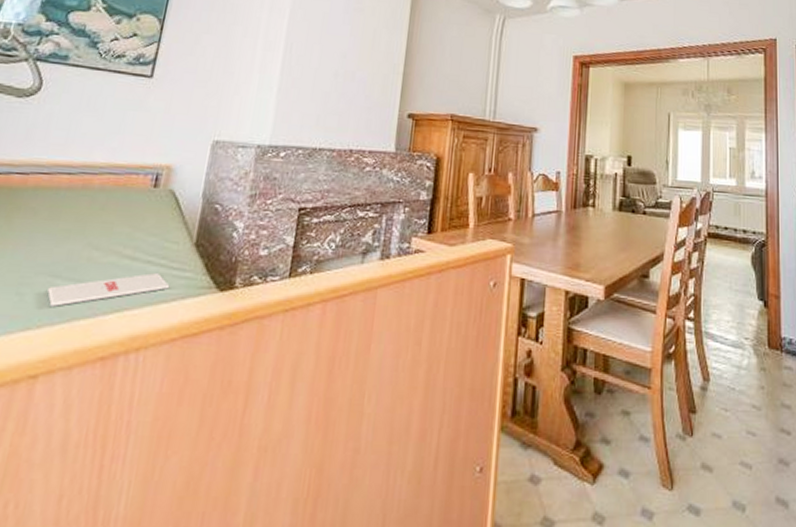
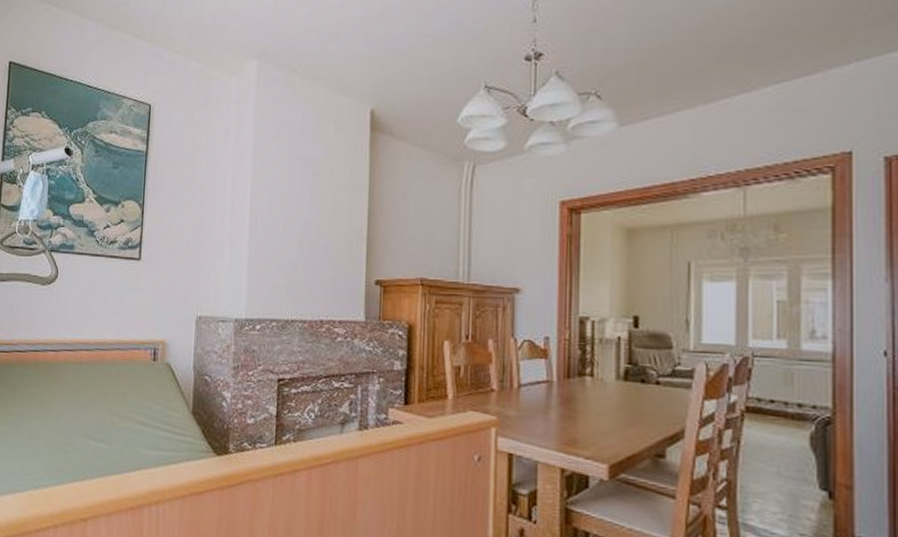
magazine: present [47,273,170,307] -> none [85,437,176,463]

